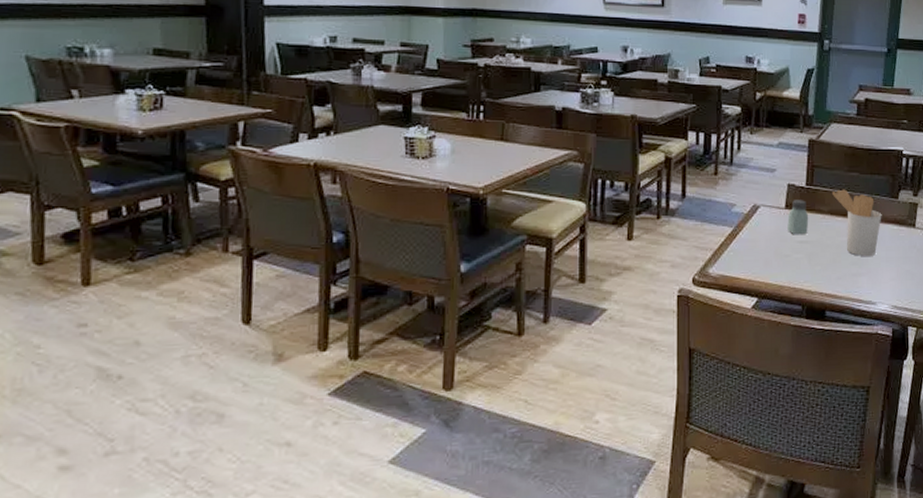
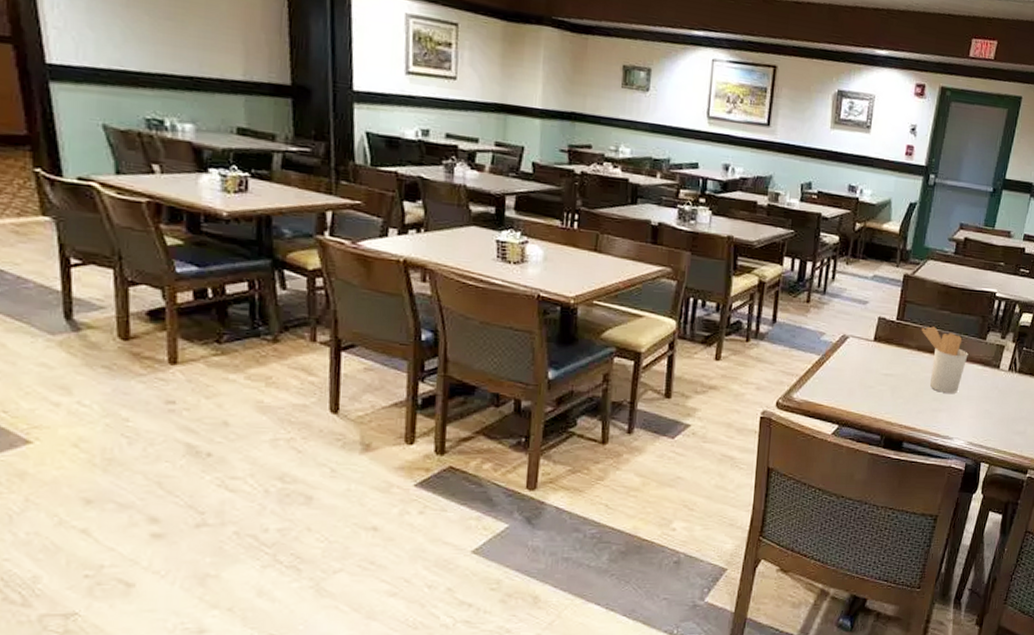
saltshaker: present [787,200,809,234] -> none [874,333,897,367]

